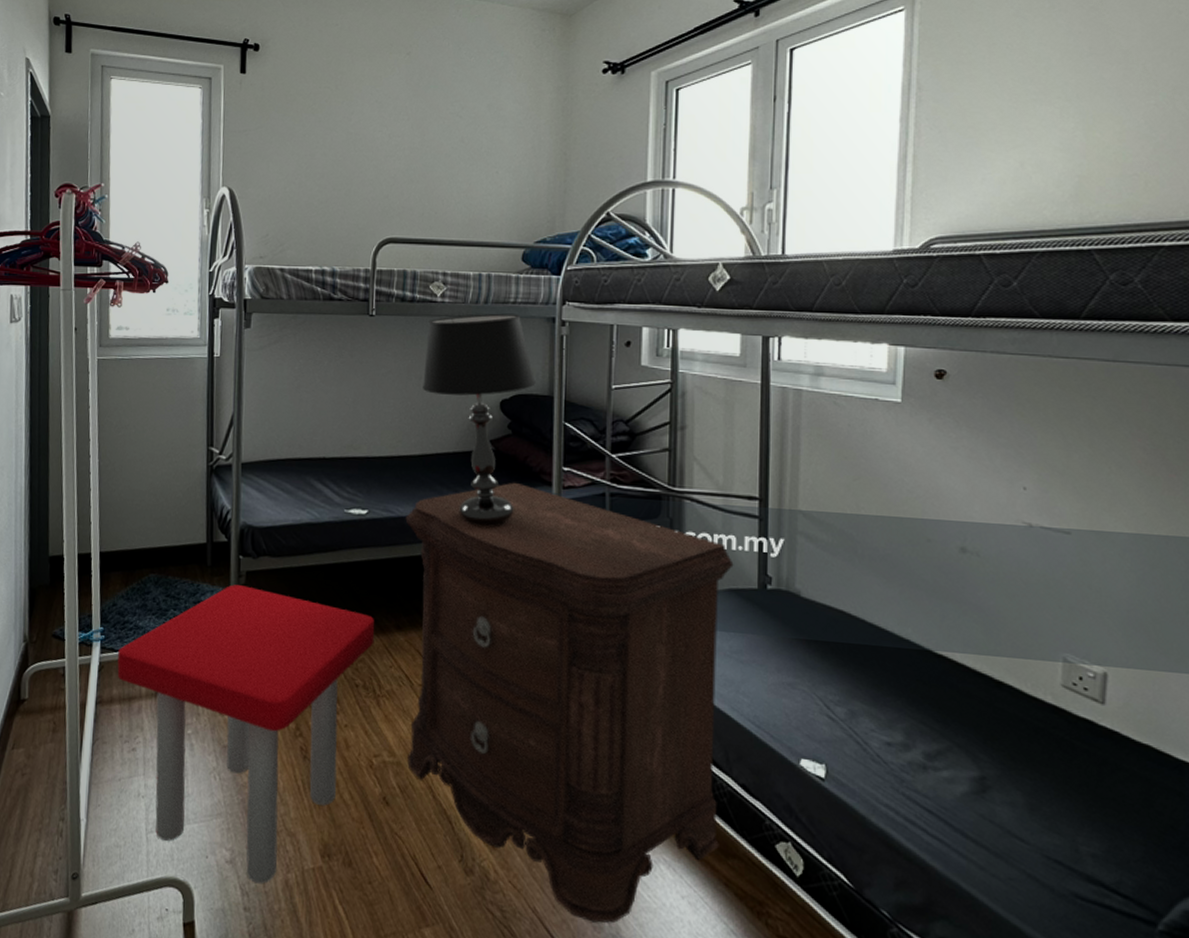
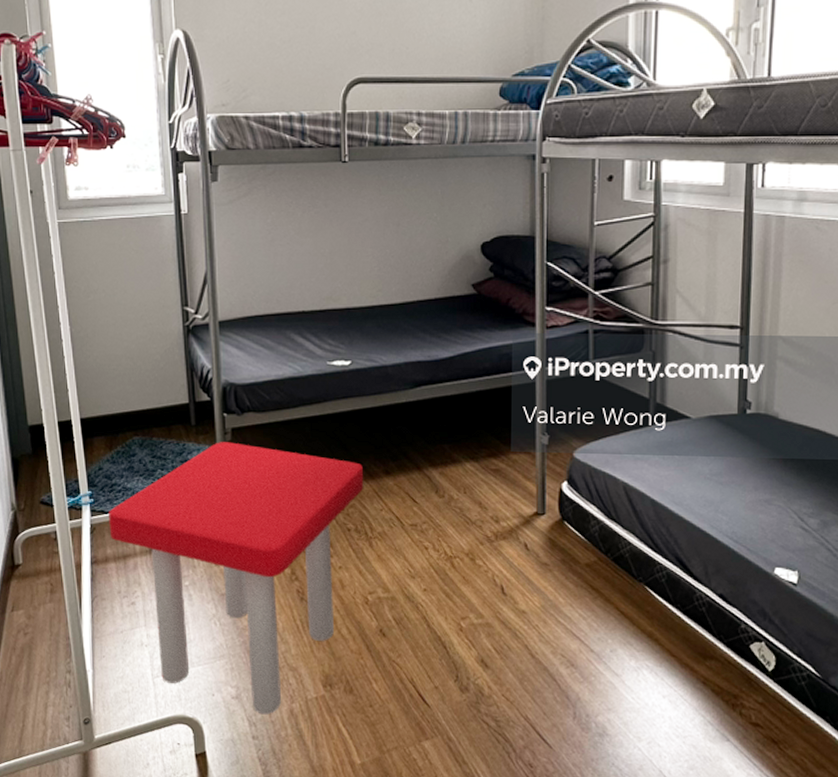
nightstand: present [405,482,734,923] -> none [389,325,715,725]
table lamp: present [423,313,536,525] -> none [401,153,517,369]

